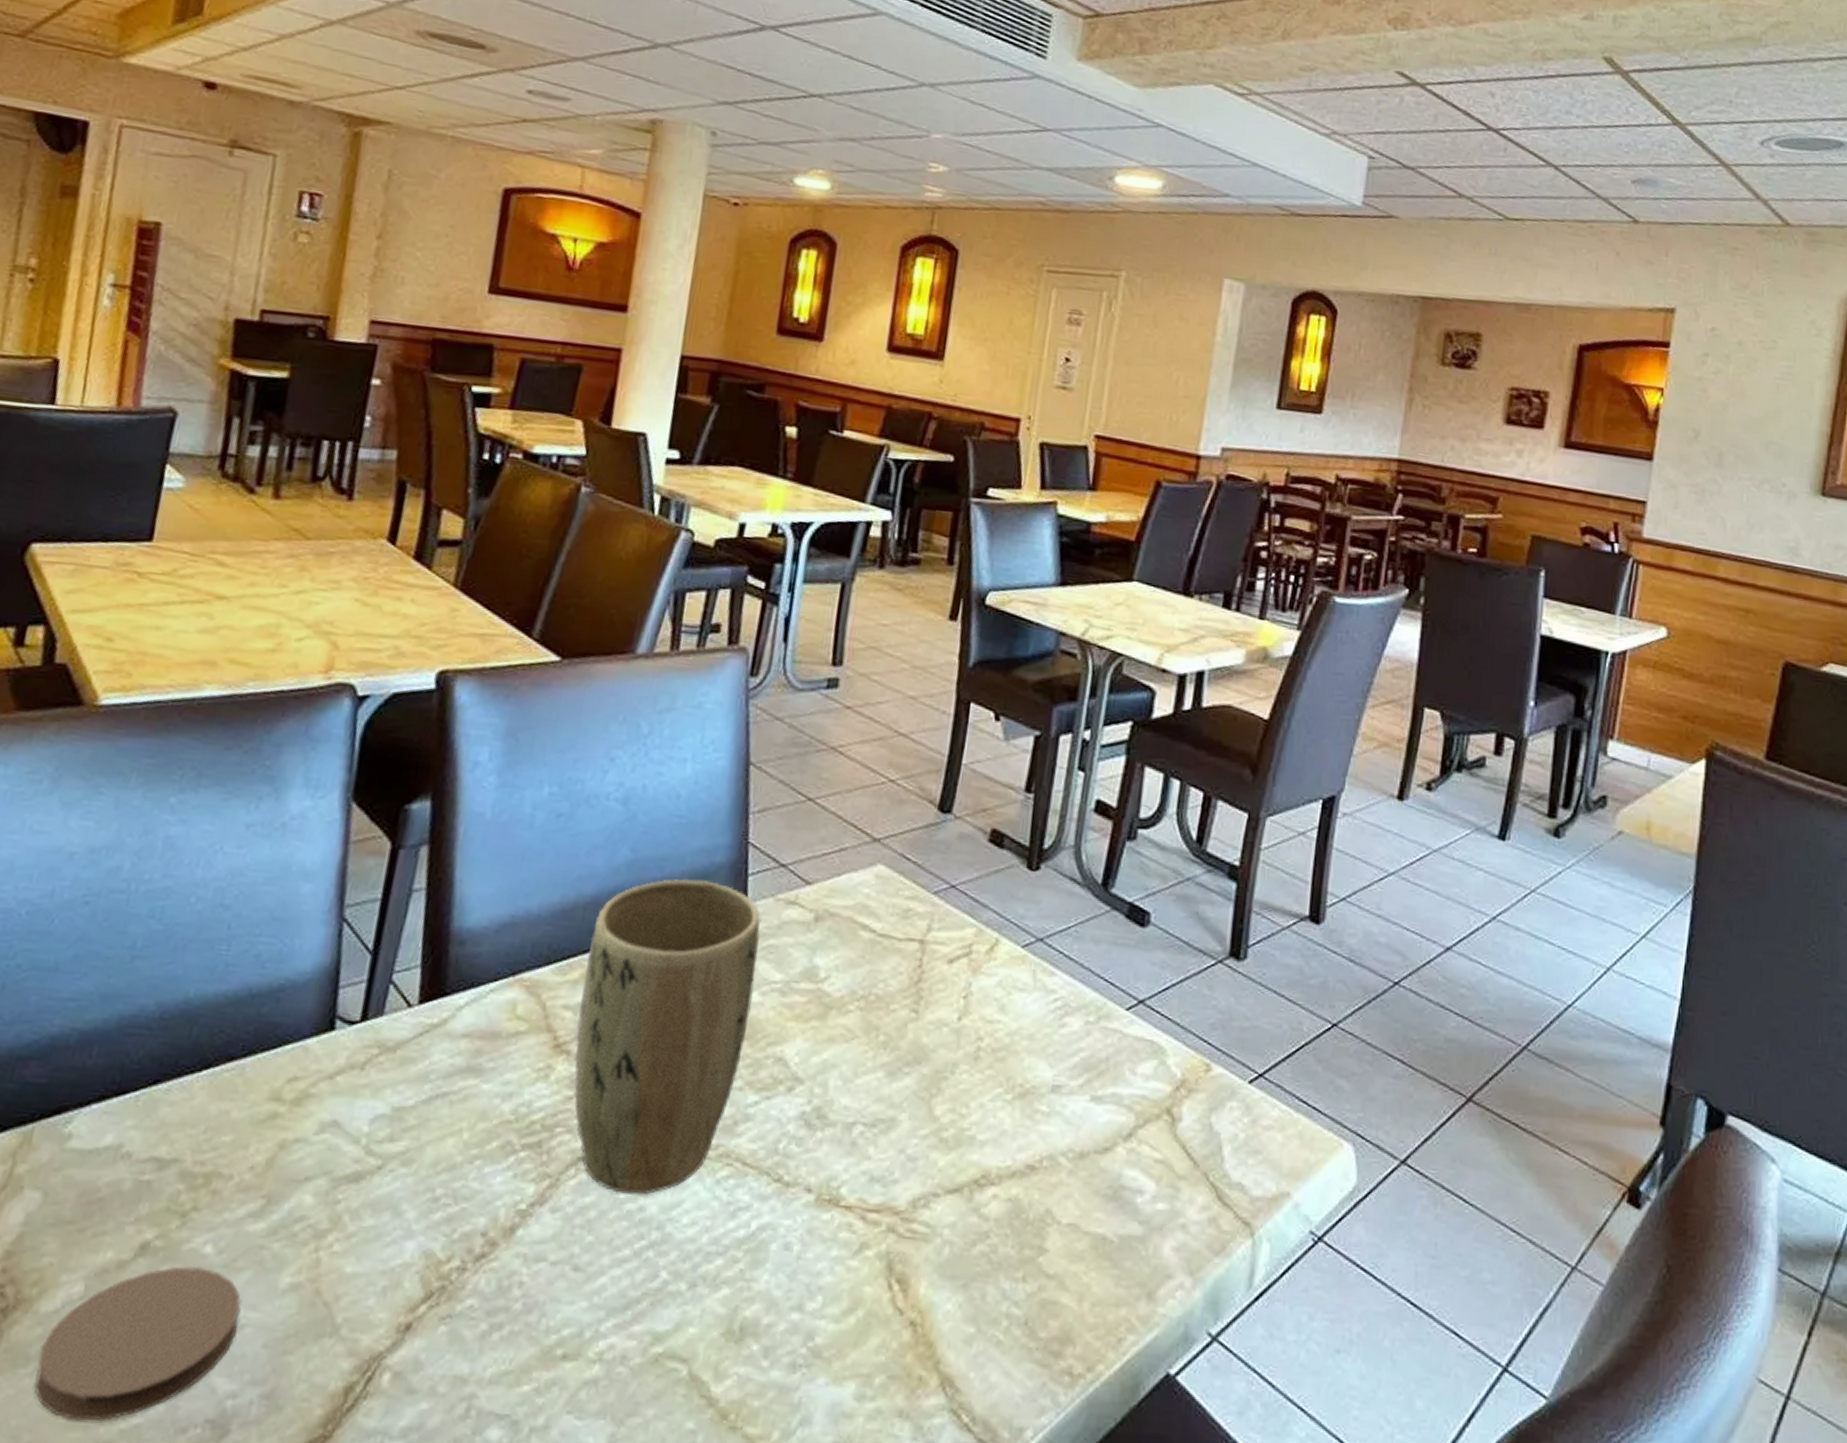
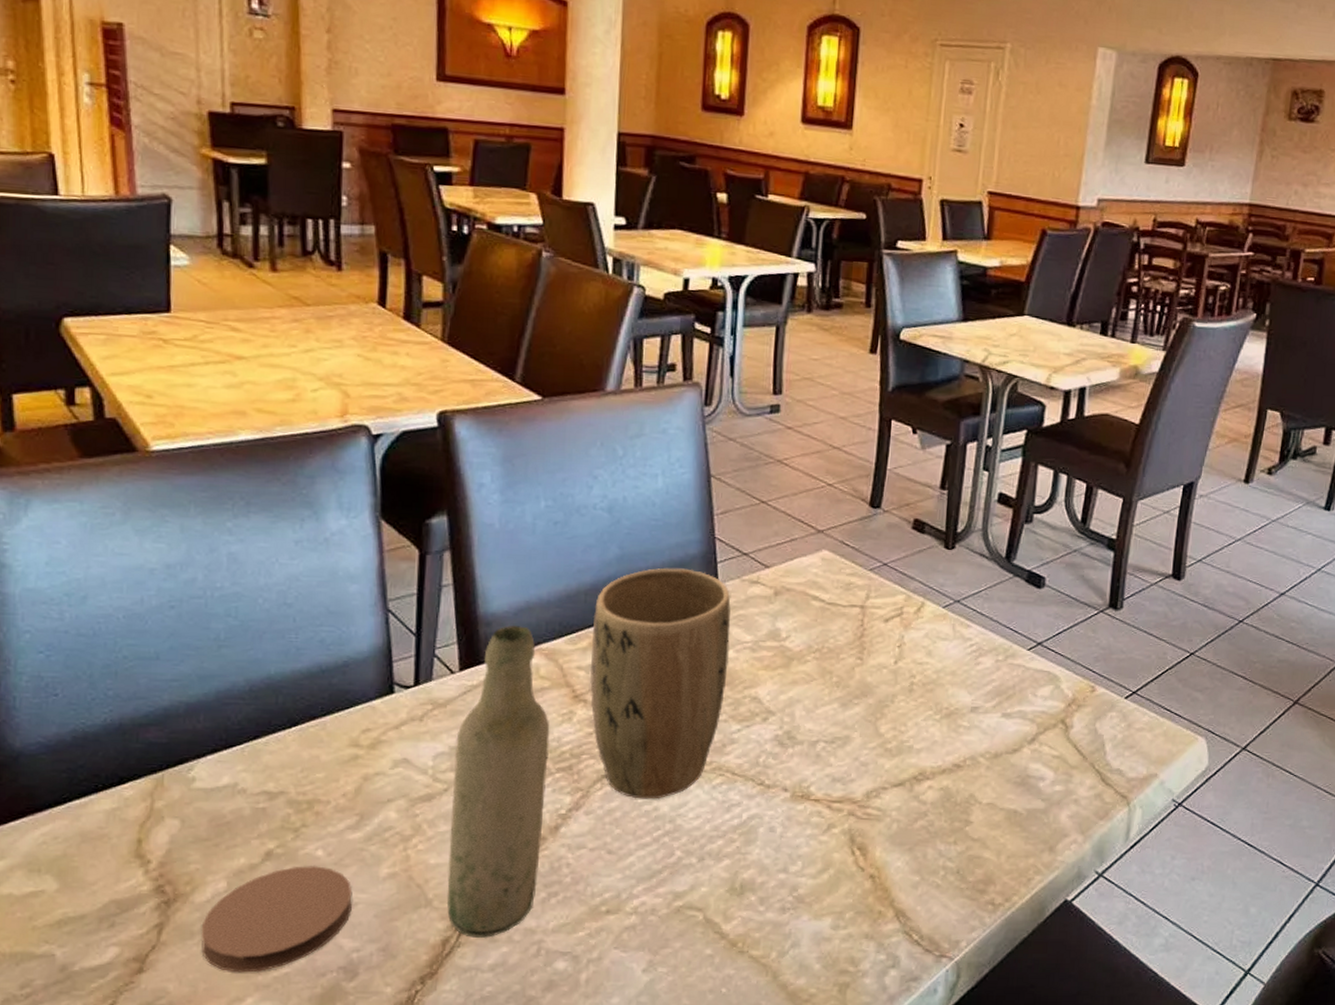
bottle: none [357,946,521,1387] -> present [446,625,550,938]

